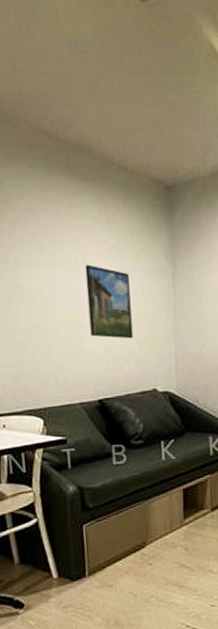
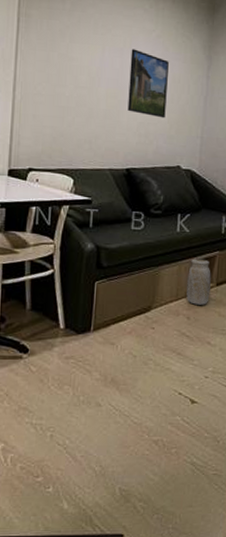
vase: none [180,485,206,534] -> present [186,258,211,305]

